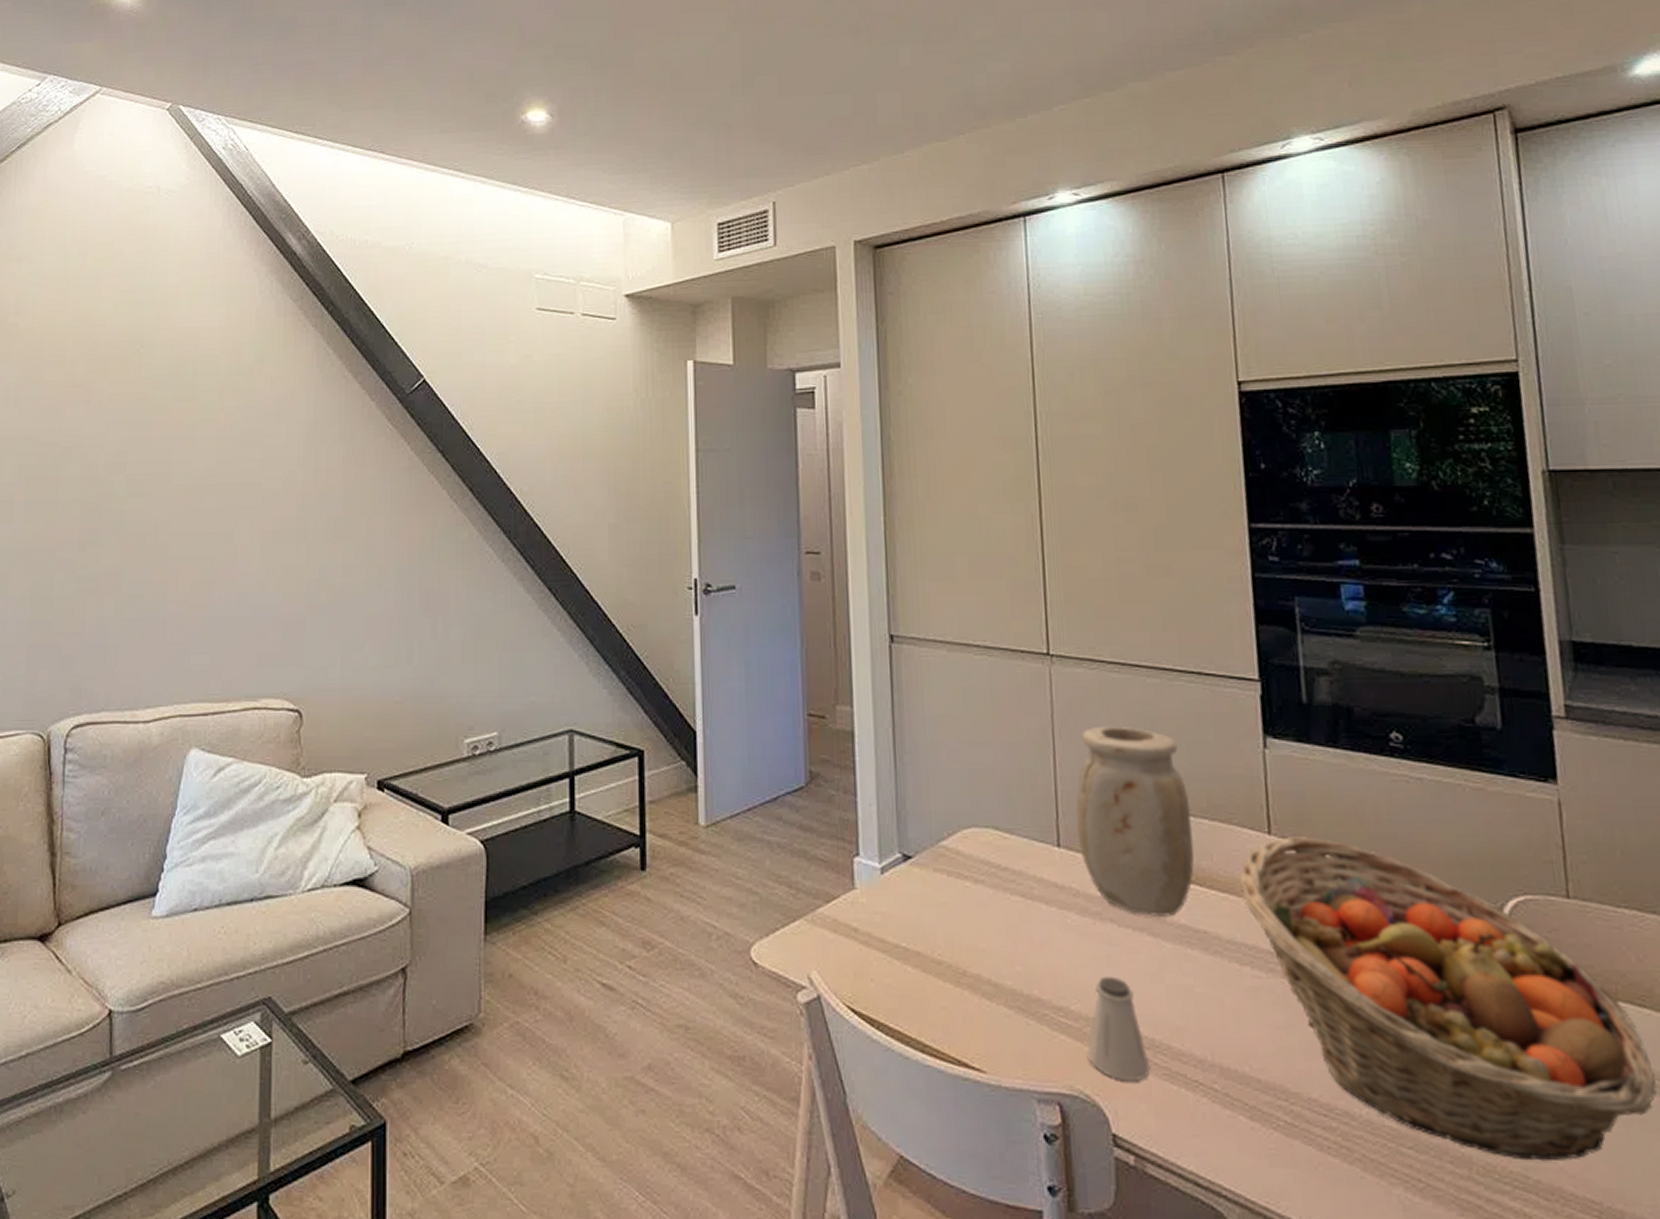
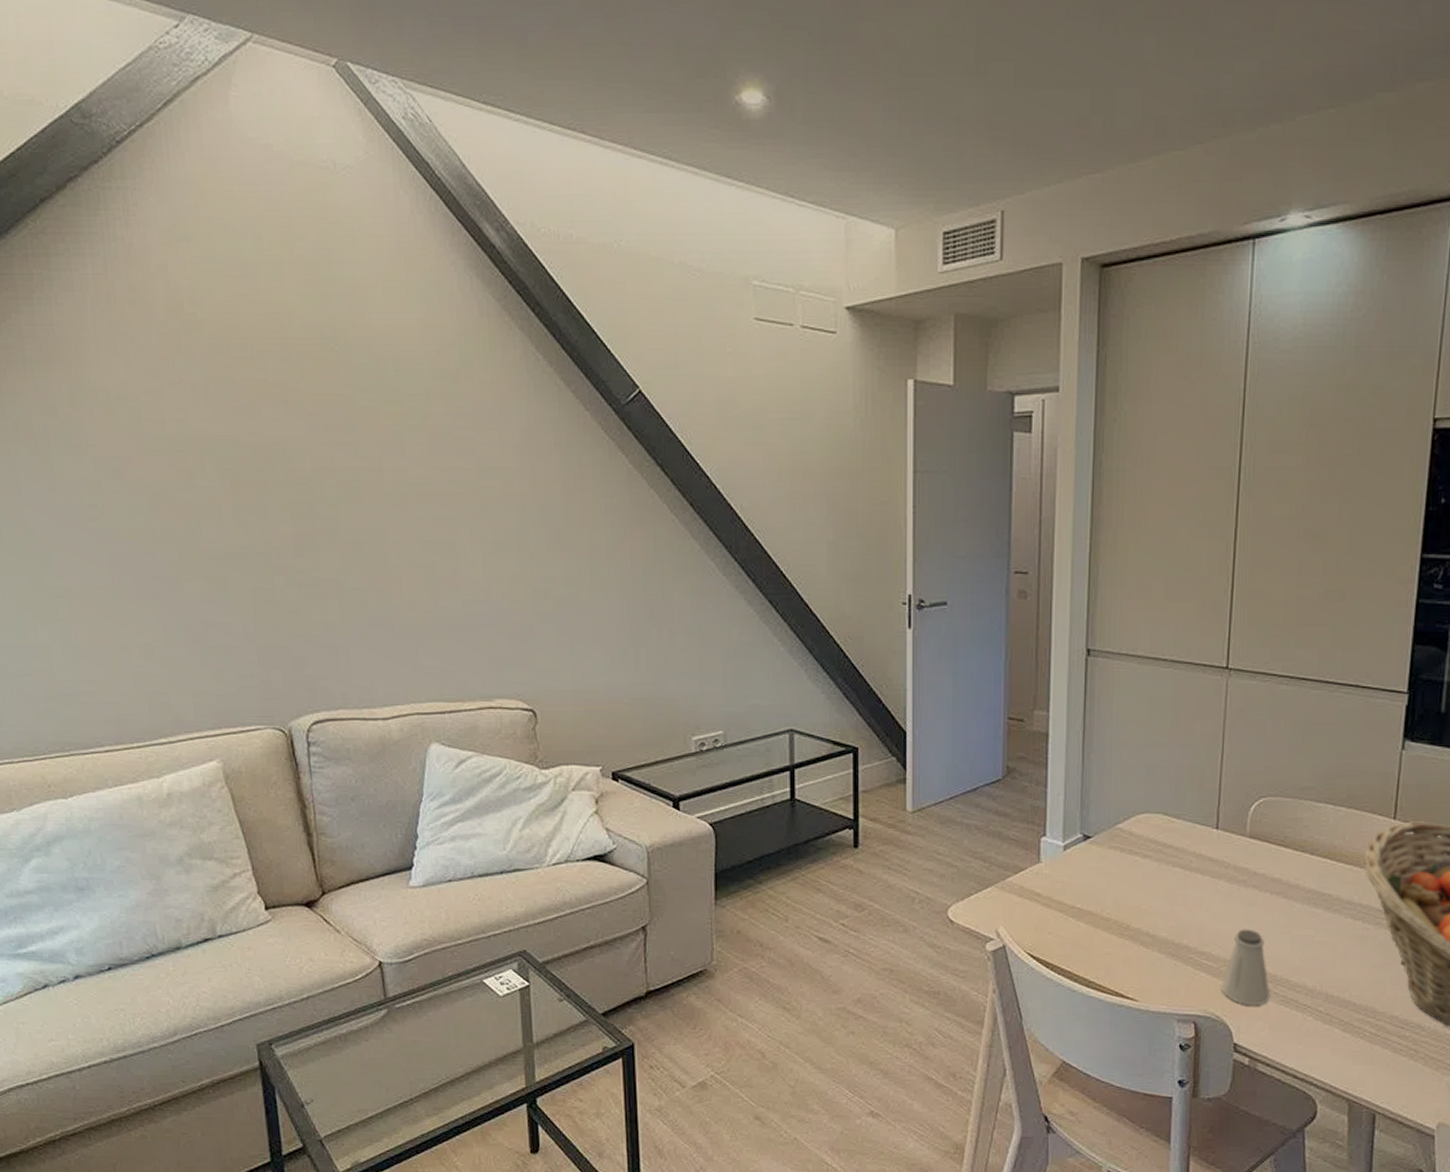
vase: present [1075,726,1195,918] -> none [1235,730,1333,885]

